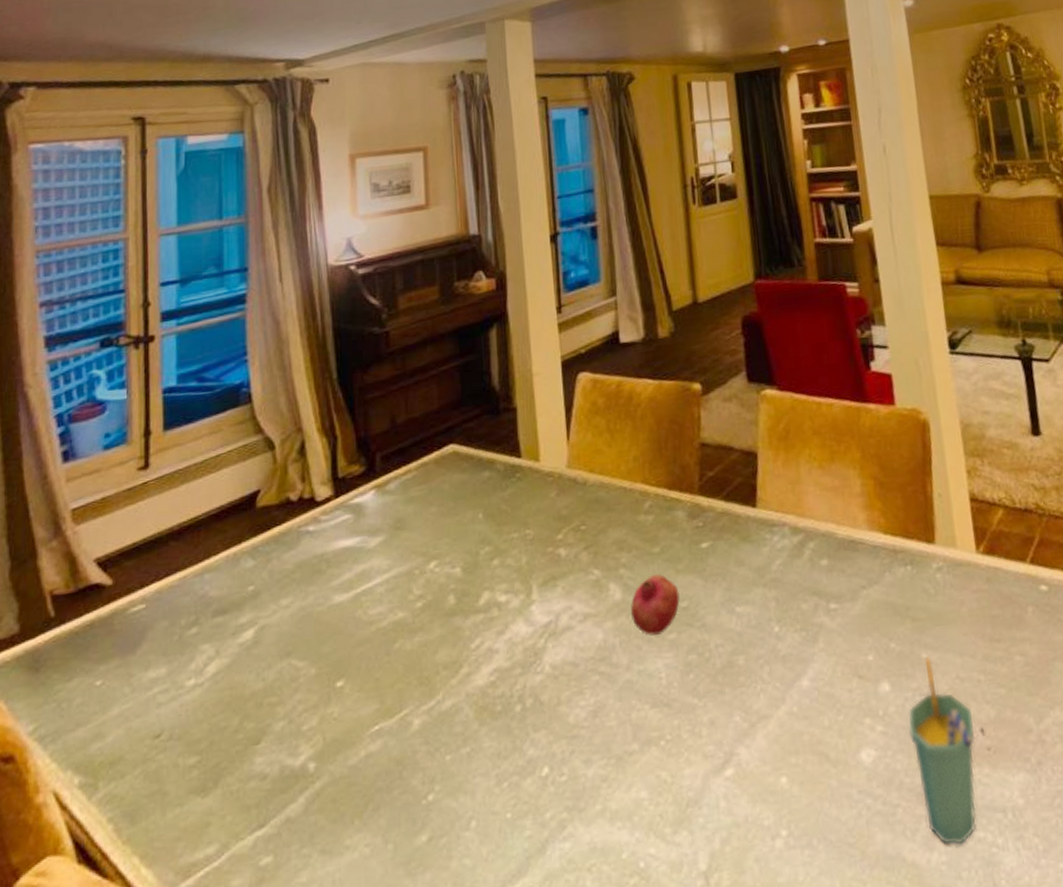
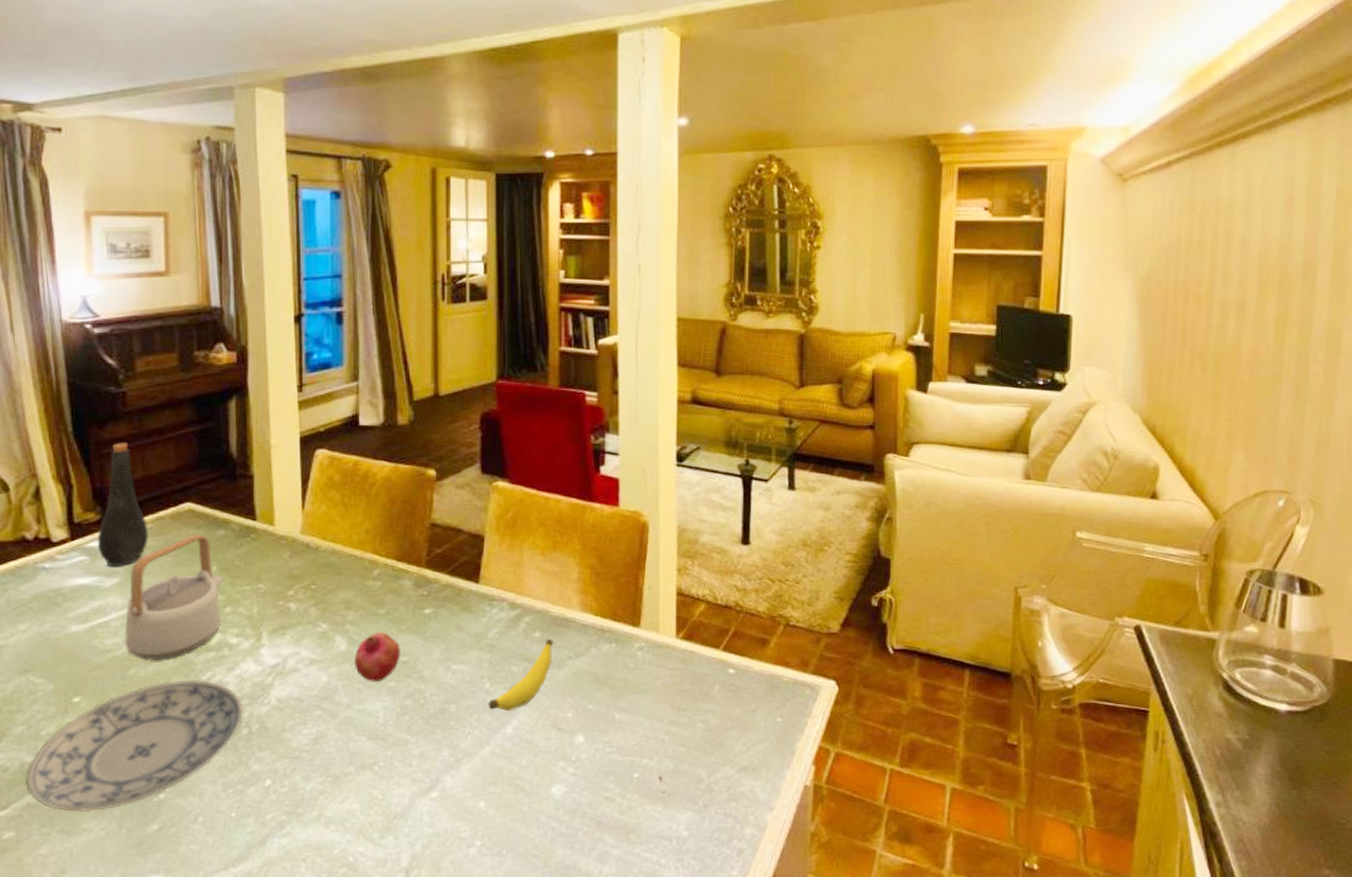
plate: none [286,648,516,825] -> present [26,680,243,812]
bottle: none [361,385,413,525] -> present [97,443,149,567]
teapot: none [389,478,491,630] -> present [124,533,224,661]
banana: none [779,565,844,660] -> present [488,638,553,712]
cup: present [908,657,977,845] -> none [596,718,654,862]

